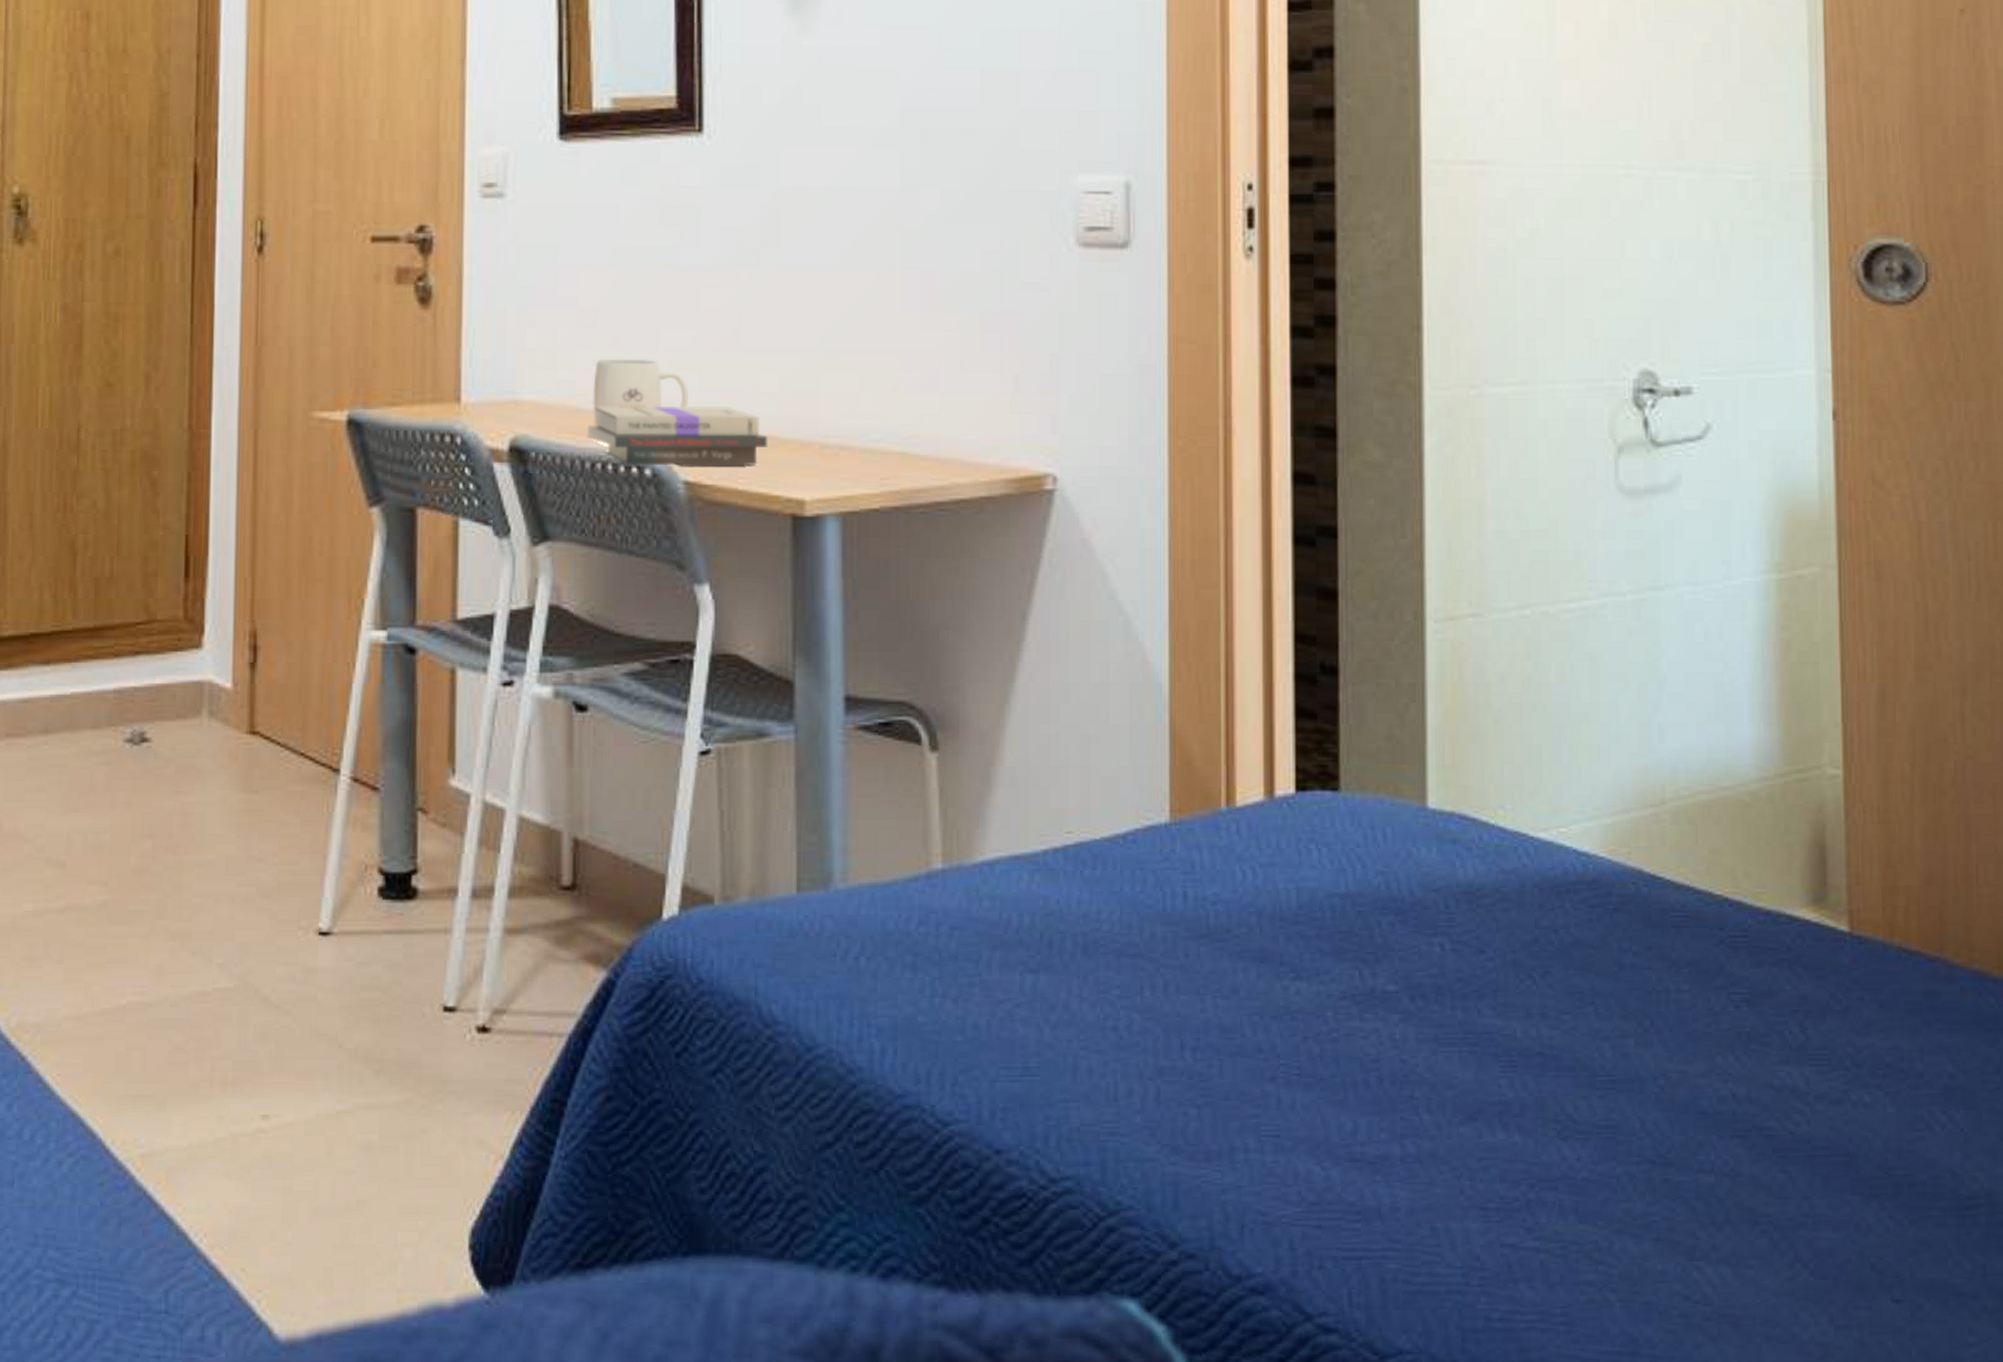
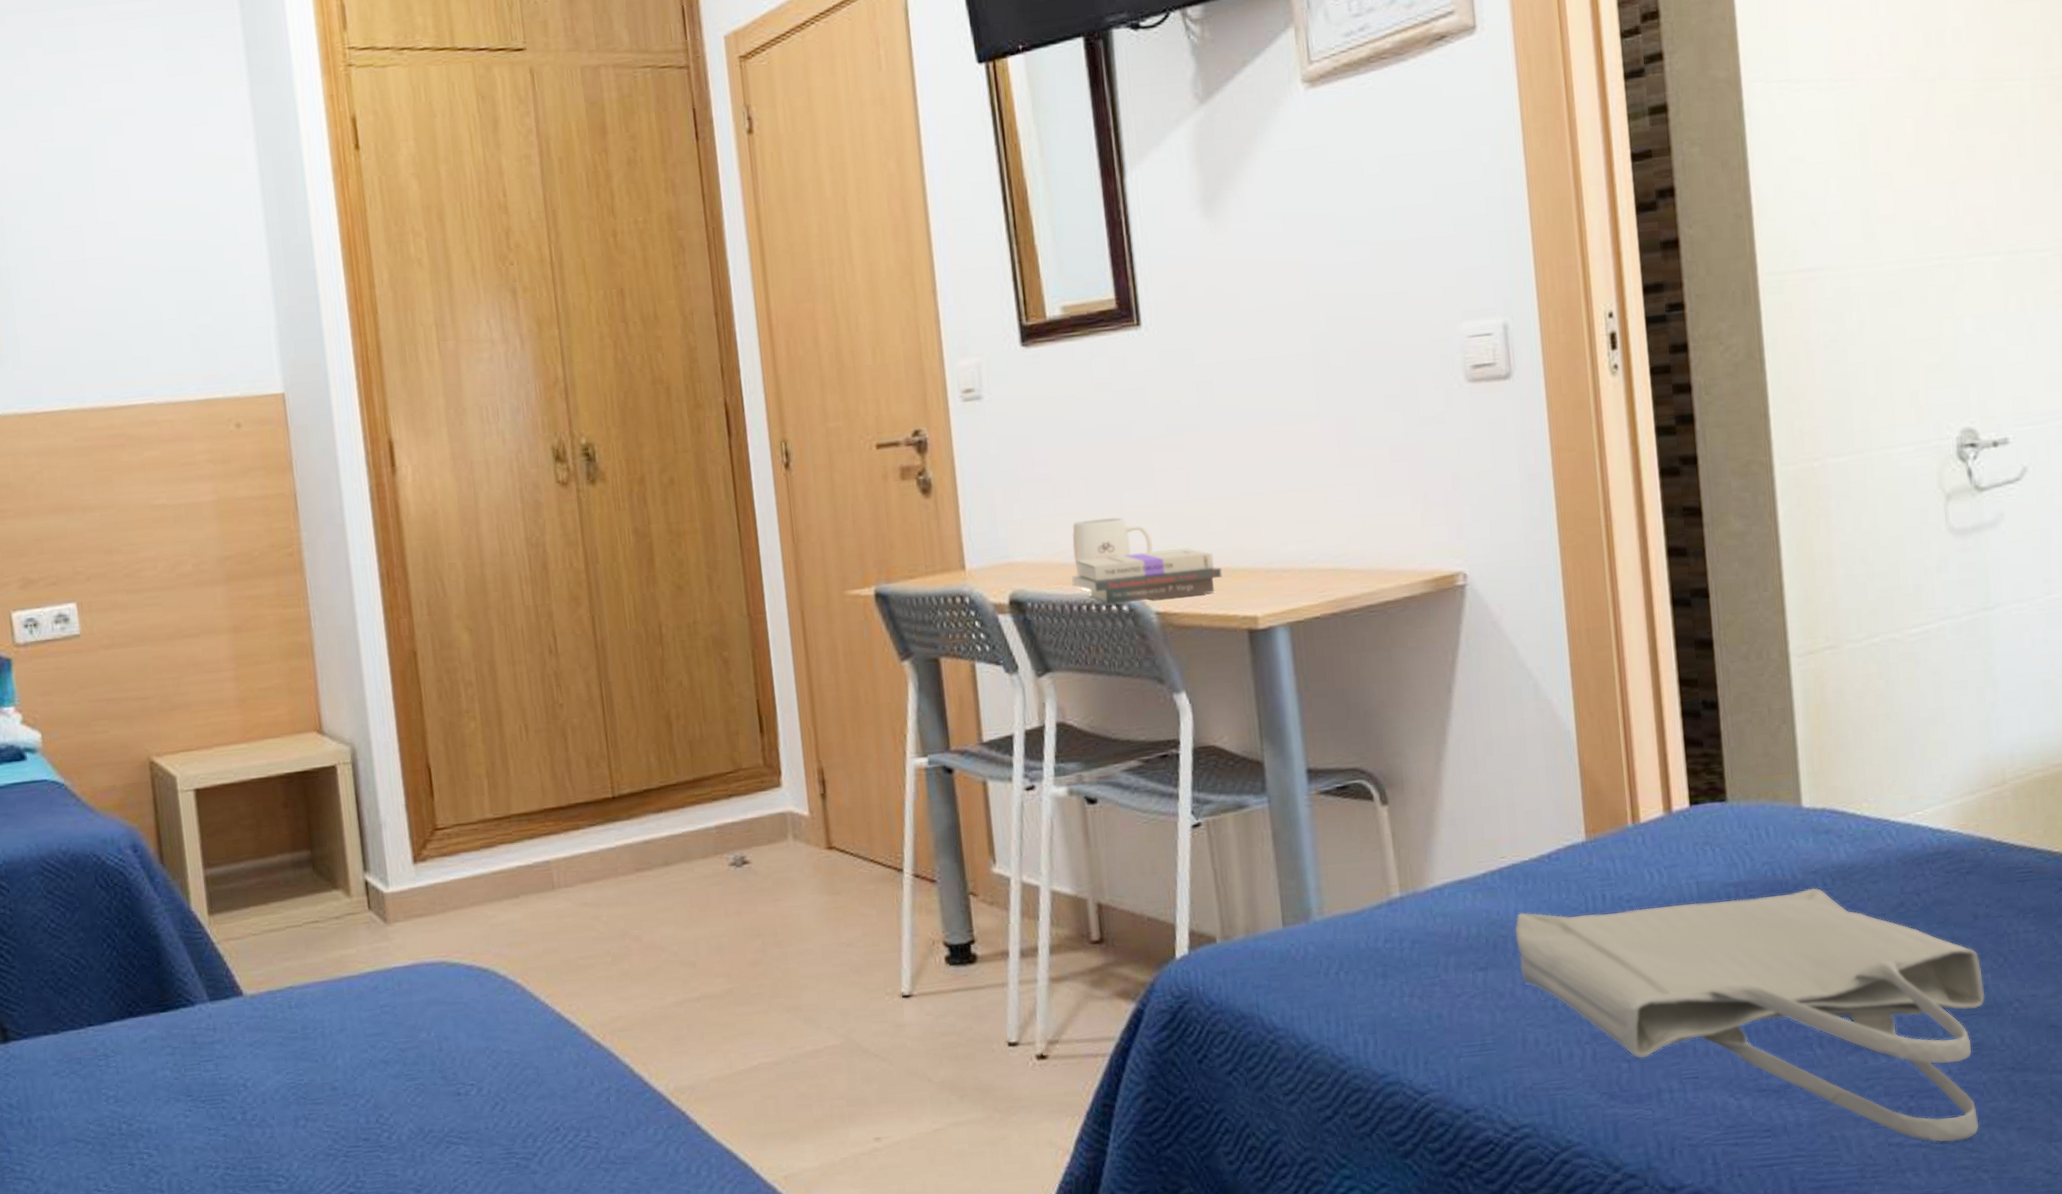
tote bag: none [1076,905,1626,1248] -> present [1514,887,1985,1143]

